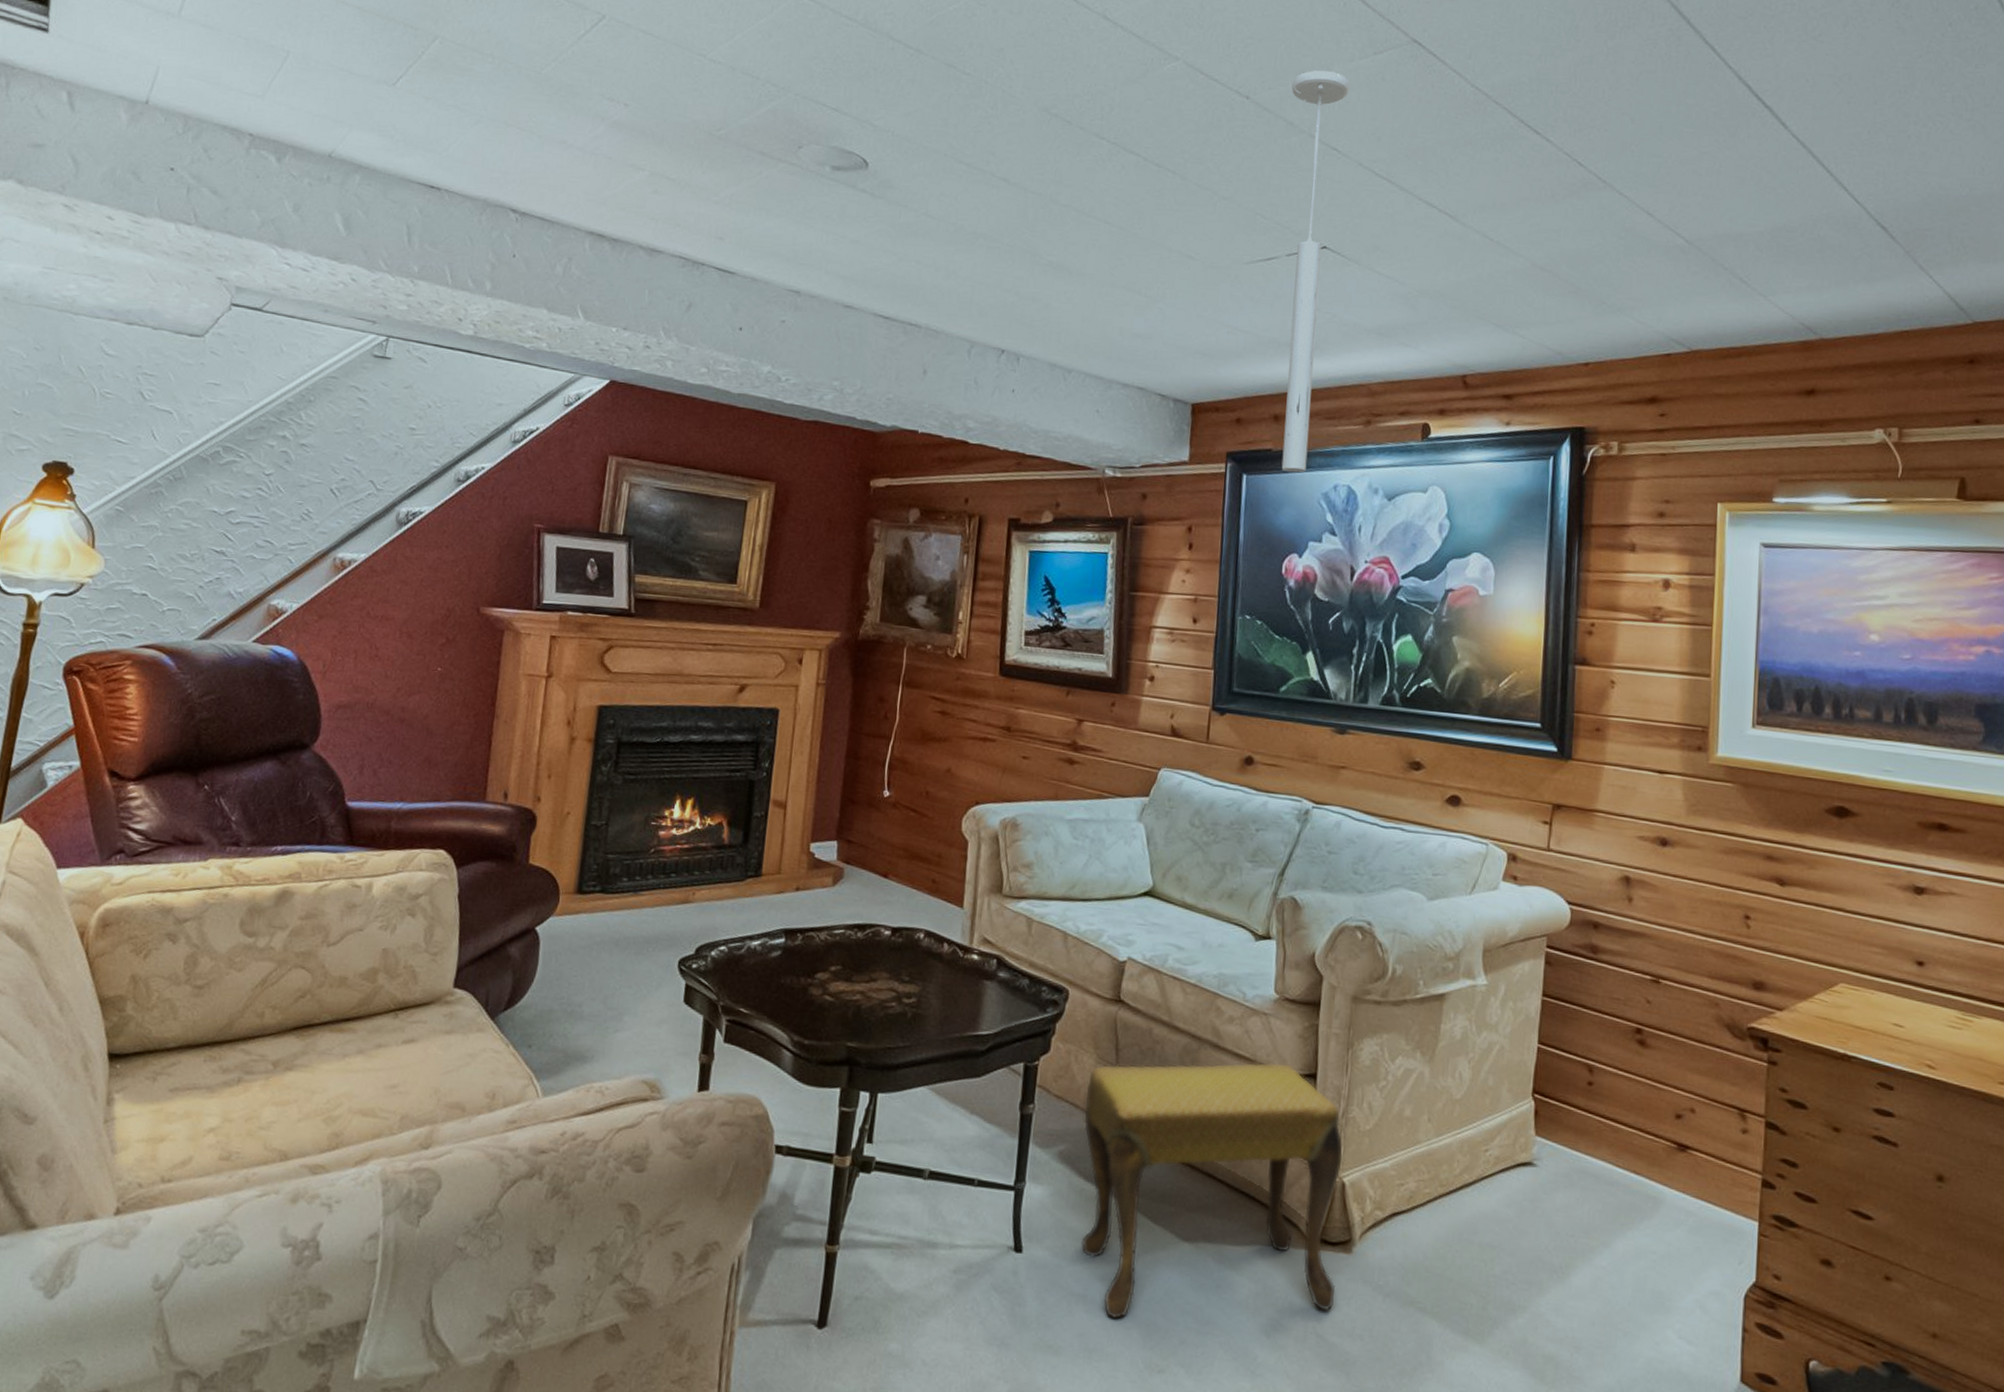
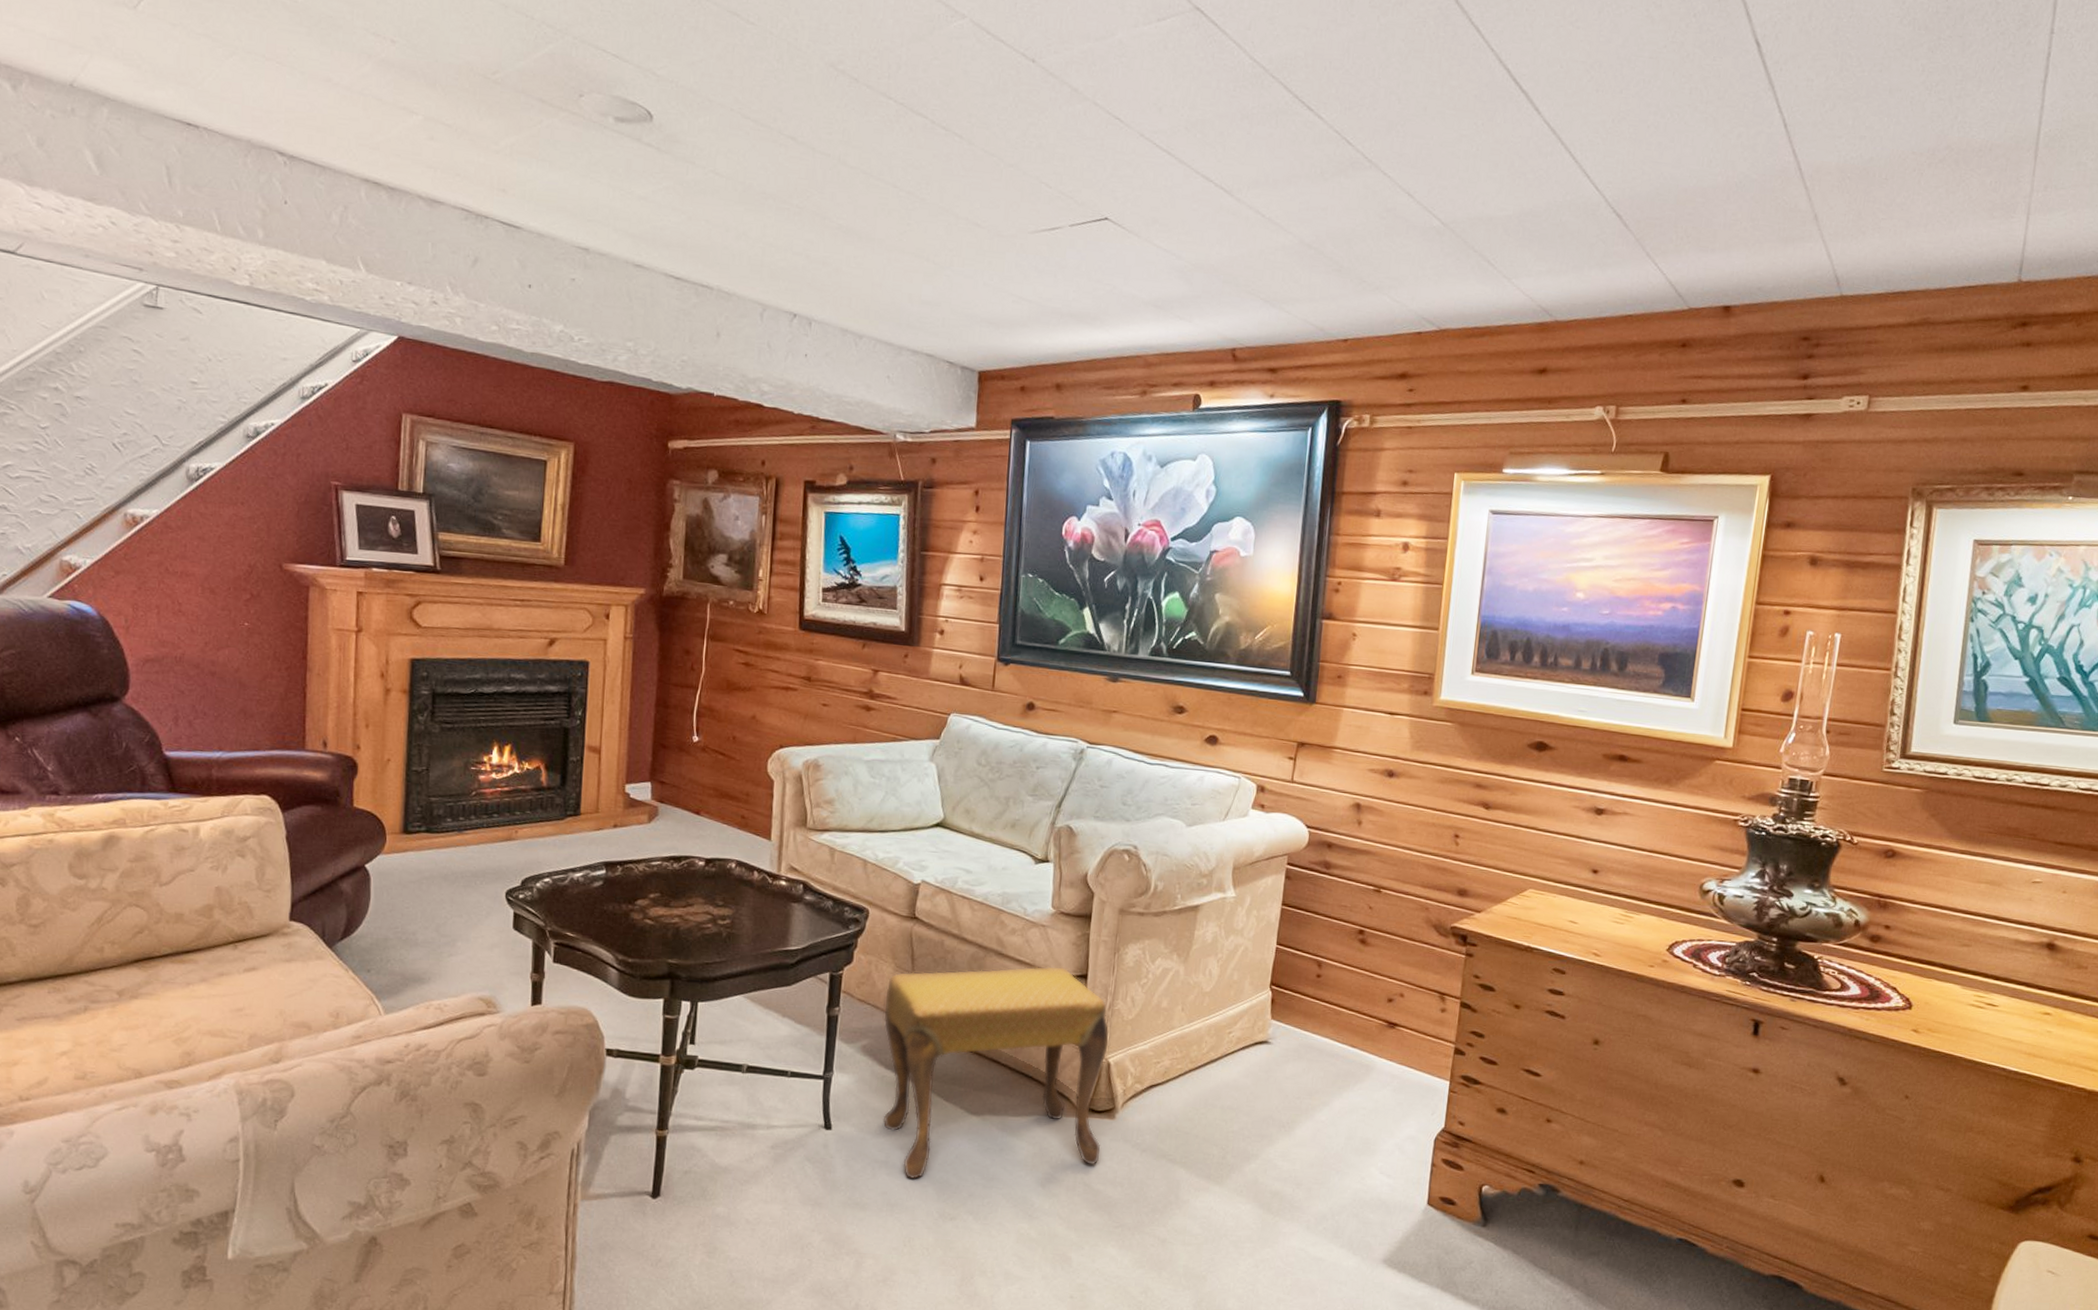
ceiling light: present [1281,70,1350,473] -> none [1062,35,1134,440]

